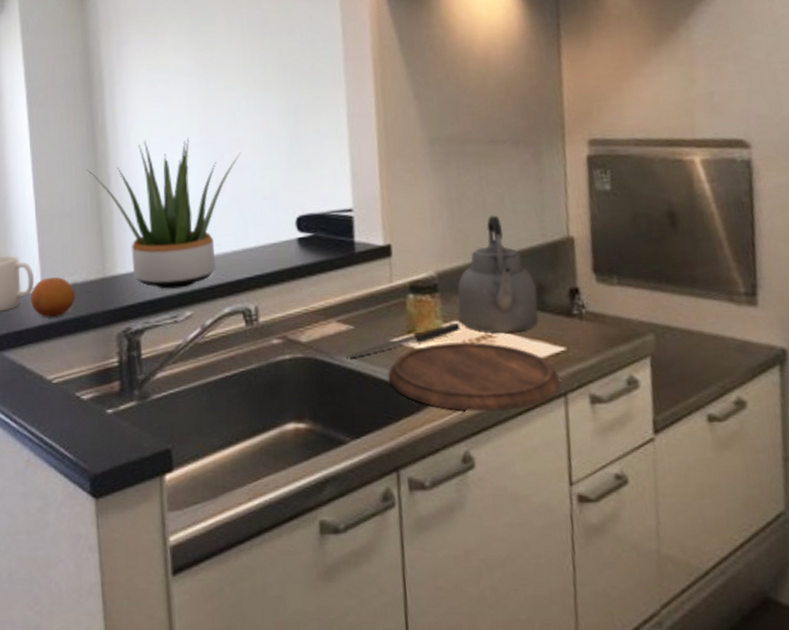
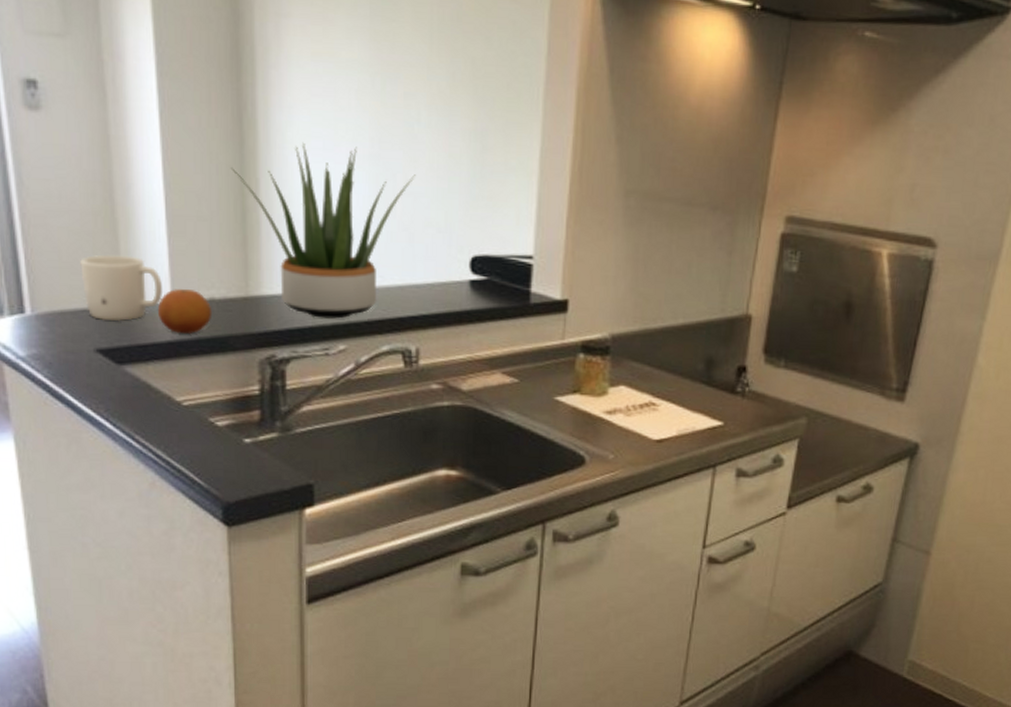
kitchen knife: present [346,323,461,359] -> none [507,388,626,412]
cutting board: present [388,341,561,412] -> none [547,405,713,476]
kettle: present [457,215,539,334] -> none [625,282,708,403]

